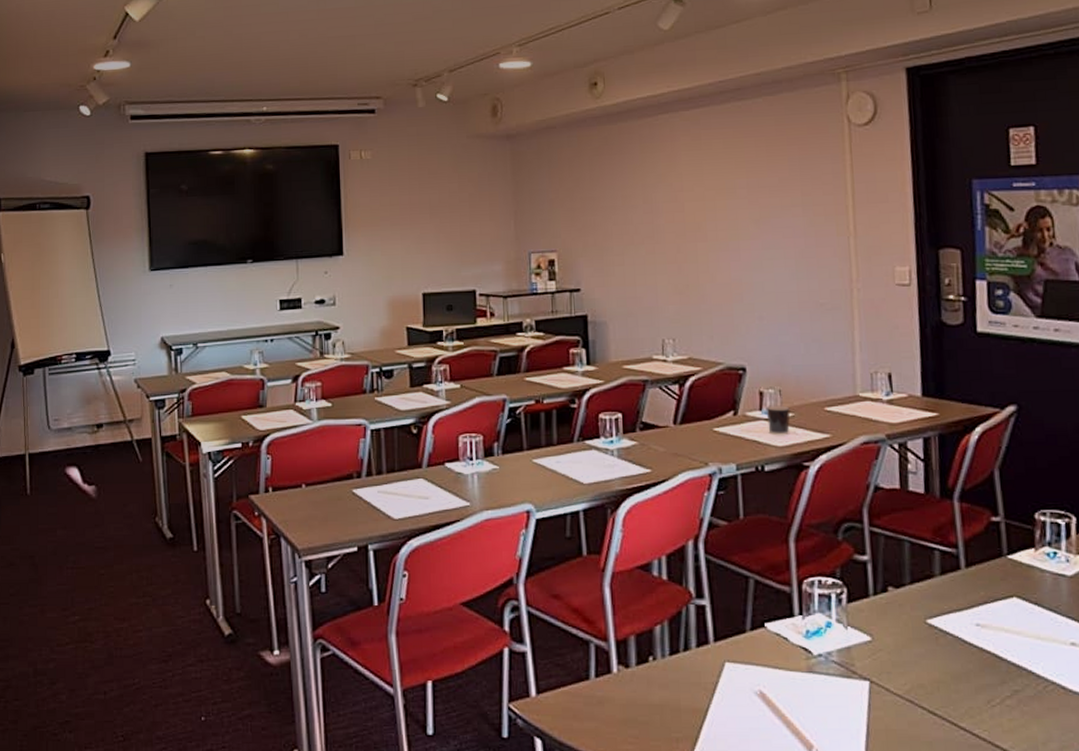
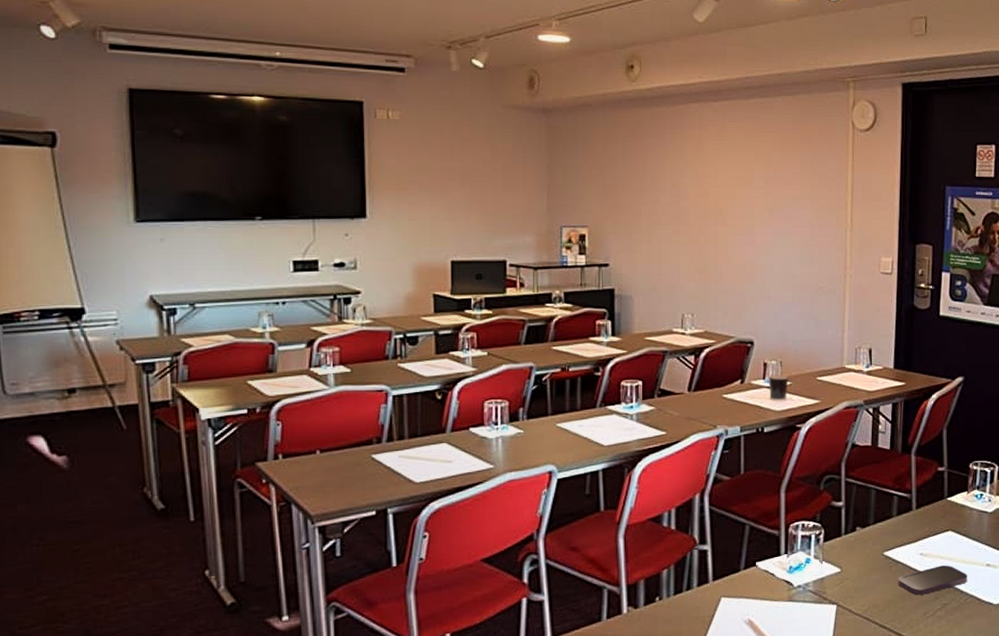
mobile phone: none [948,641,1046,676] -> present [898,565,968,595]

